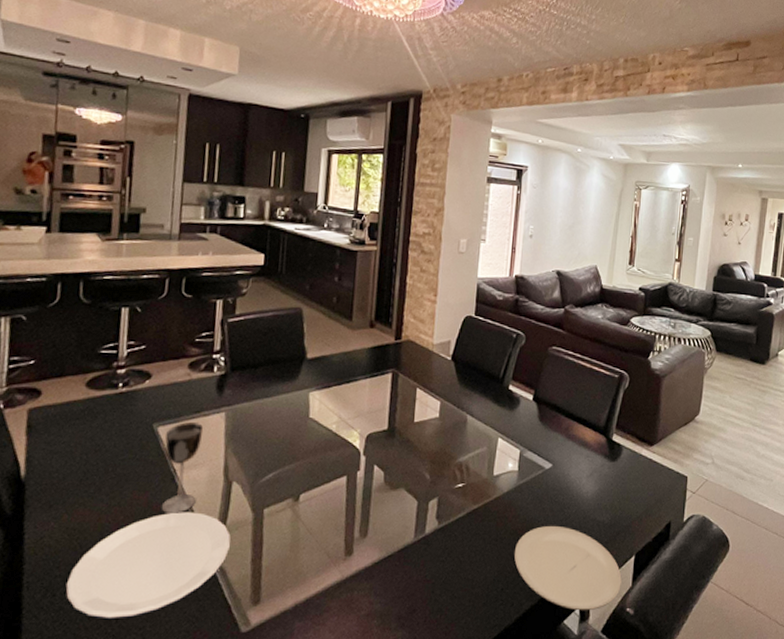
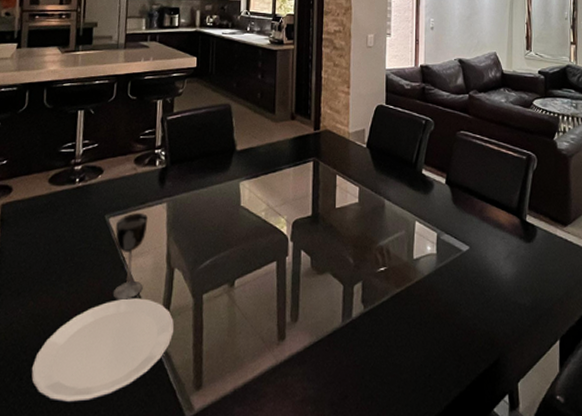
plate: present [514,526,622,611] -> none [440,310,549,399]

